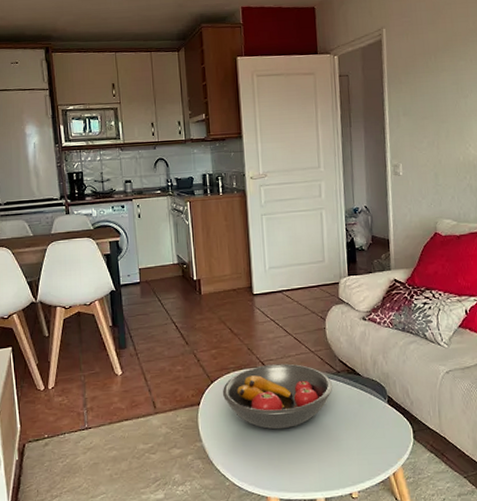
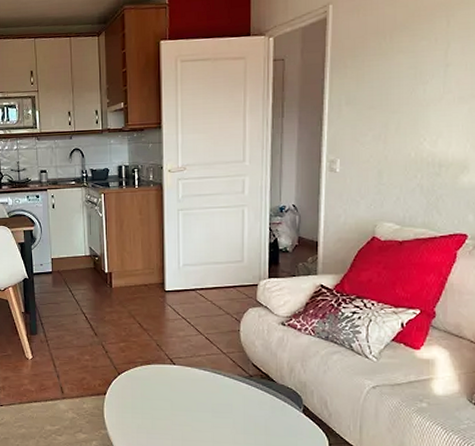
fruit bowl: present [223,363,333,430] -> none [130,362,244,427]

